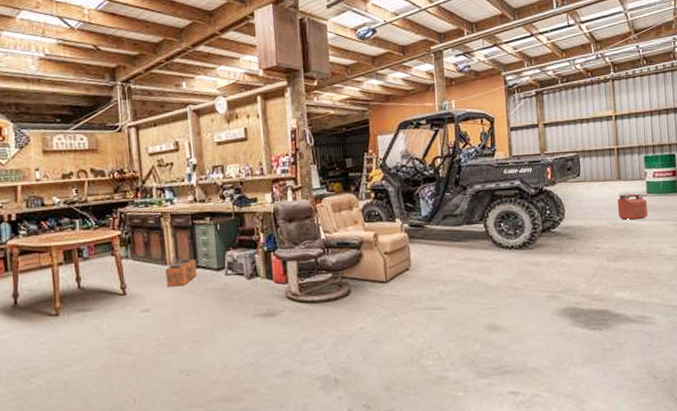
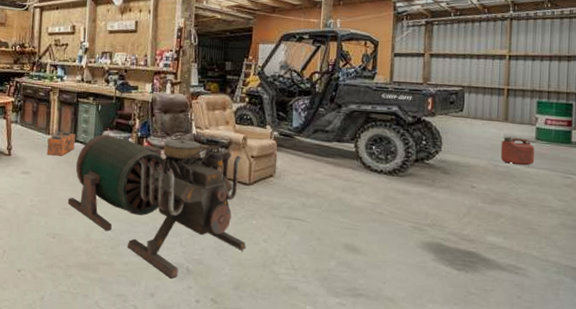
air compressor: none [198,246,392,393] -> present [68,134,246,279]

